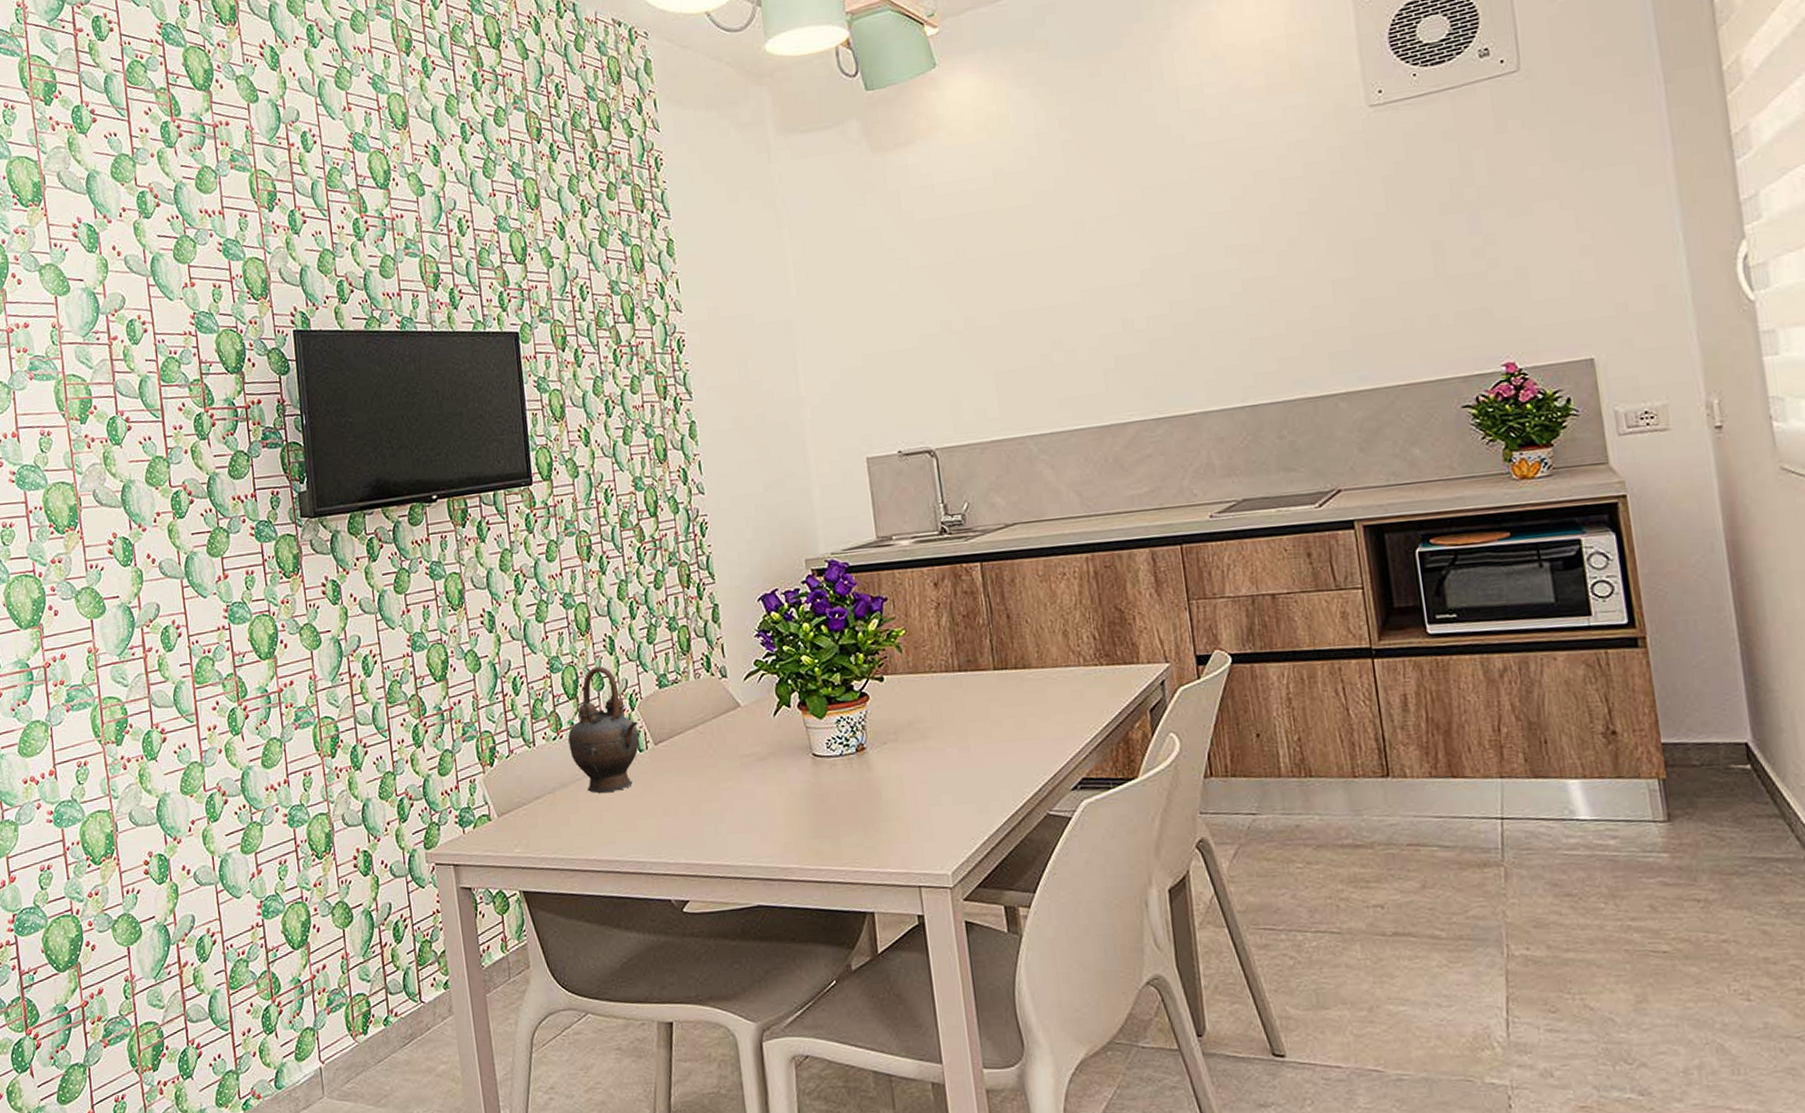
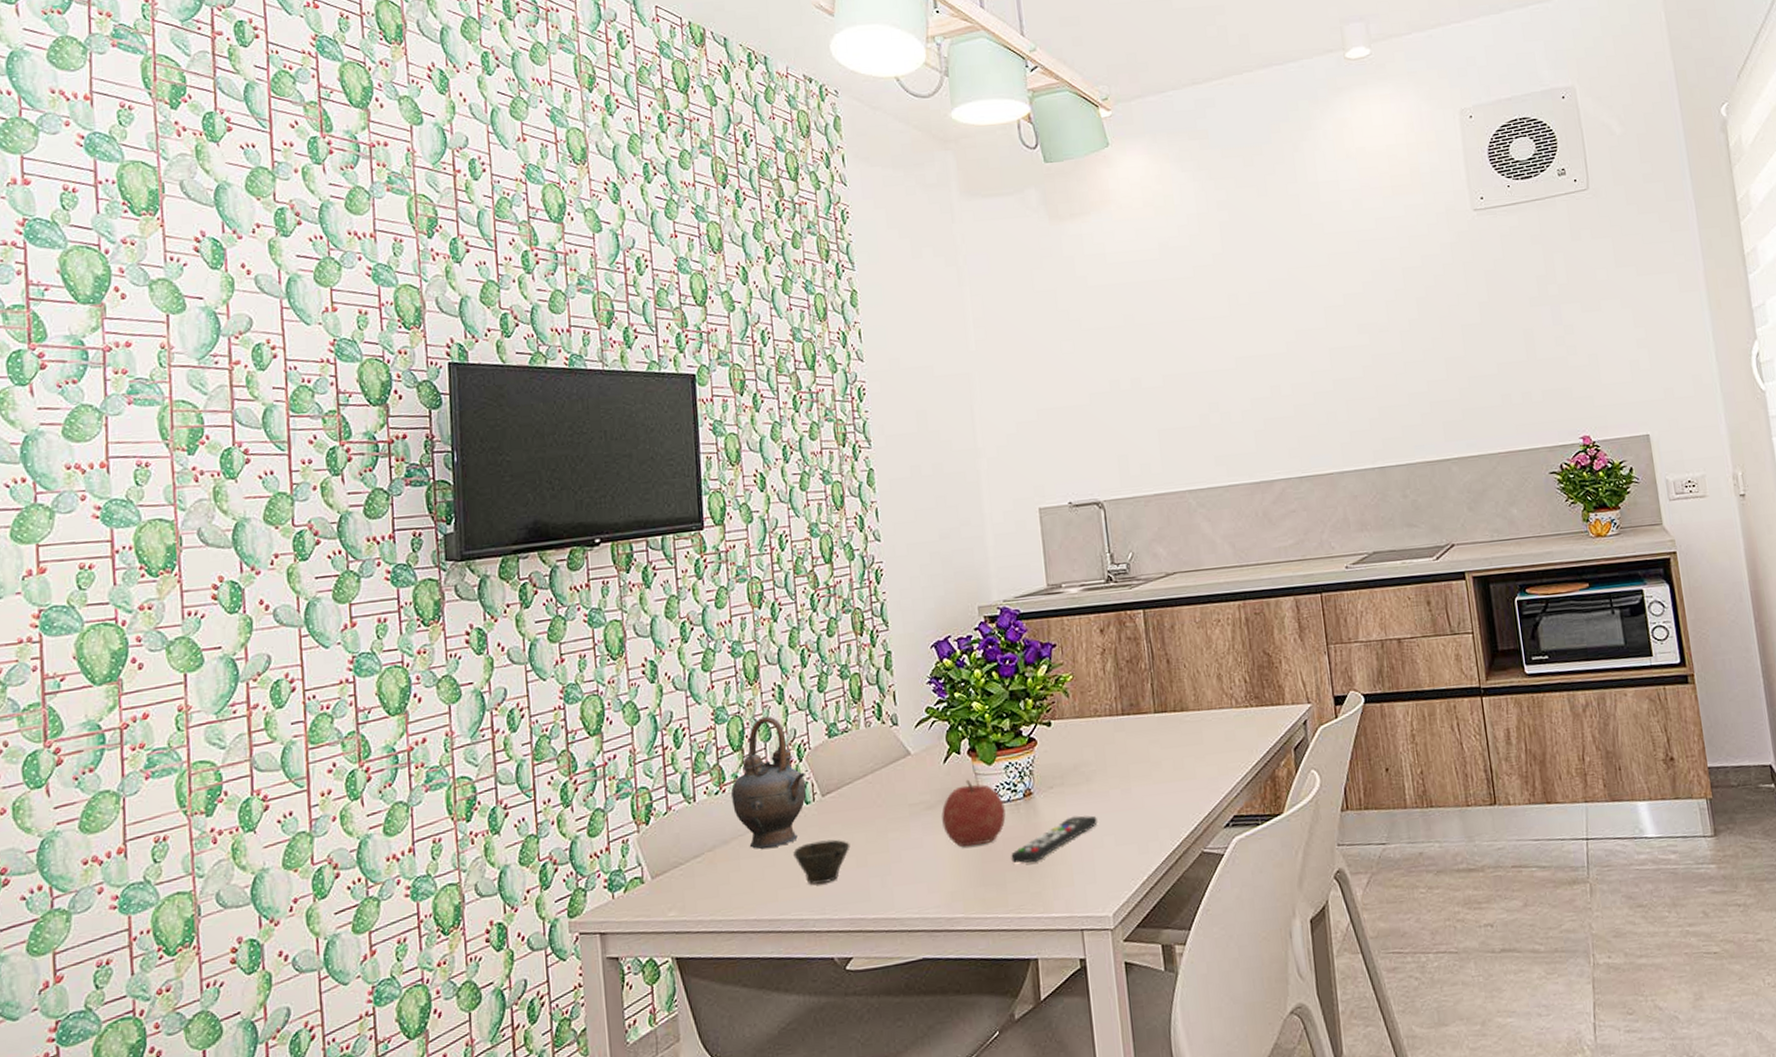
cup: none [629,786,684,829] -> present [793,839,850,885]
fruit: none [773,732,838,800] -> present [942,779,1006,847]
remote control: none [844,772,934,818] -> present [1011,815,1098,863]

